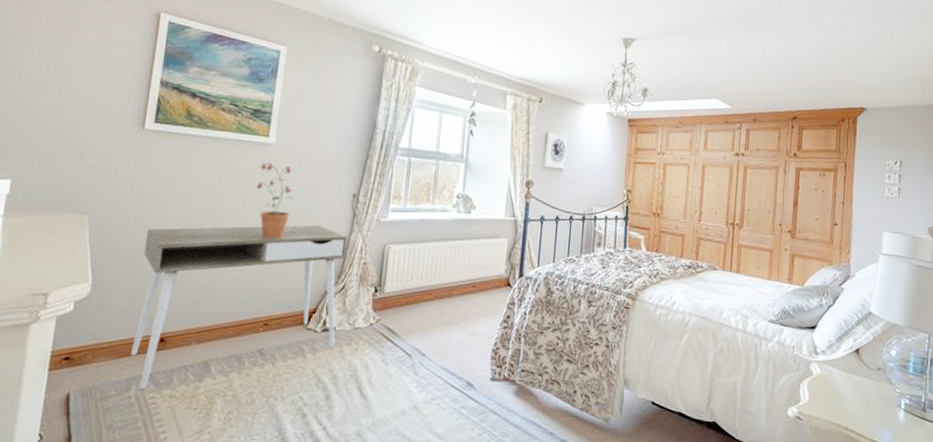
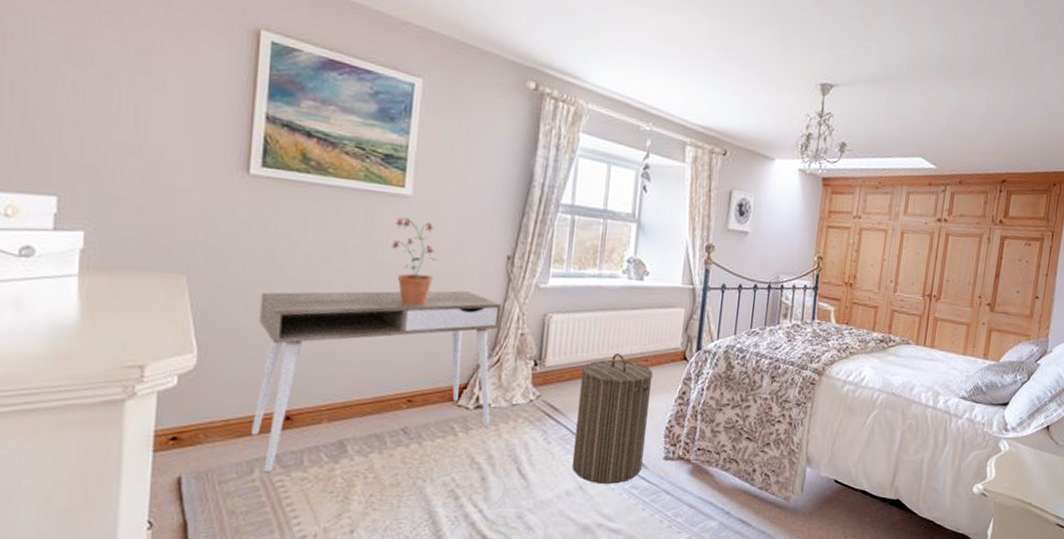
laundry hamper: none [406,279,480,404] -> present [571,352,653,484]

